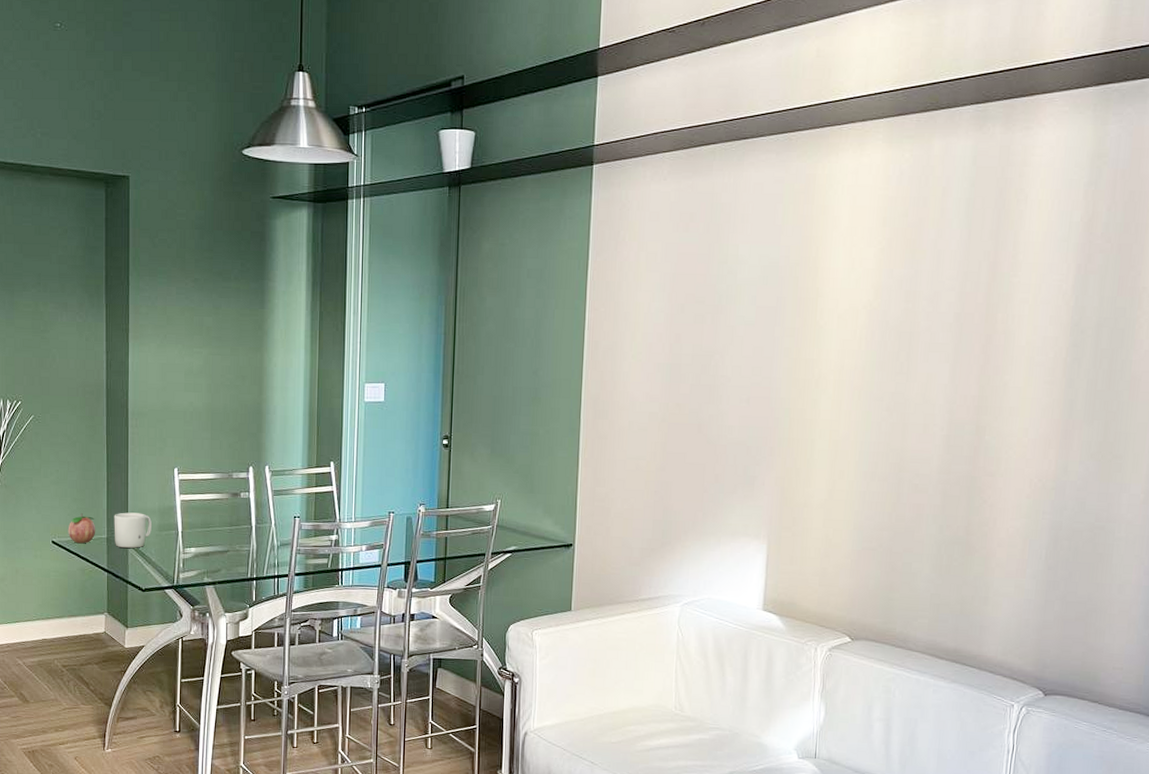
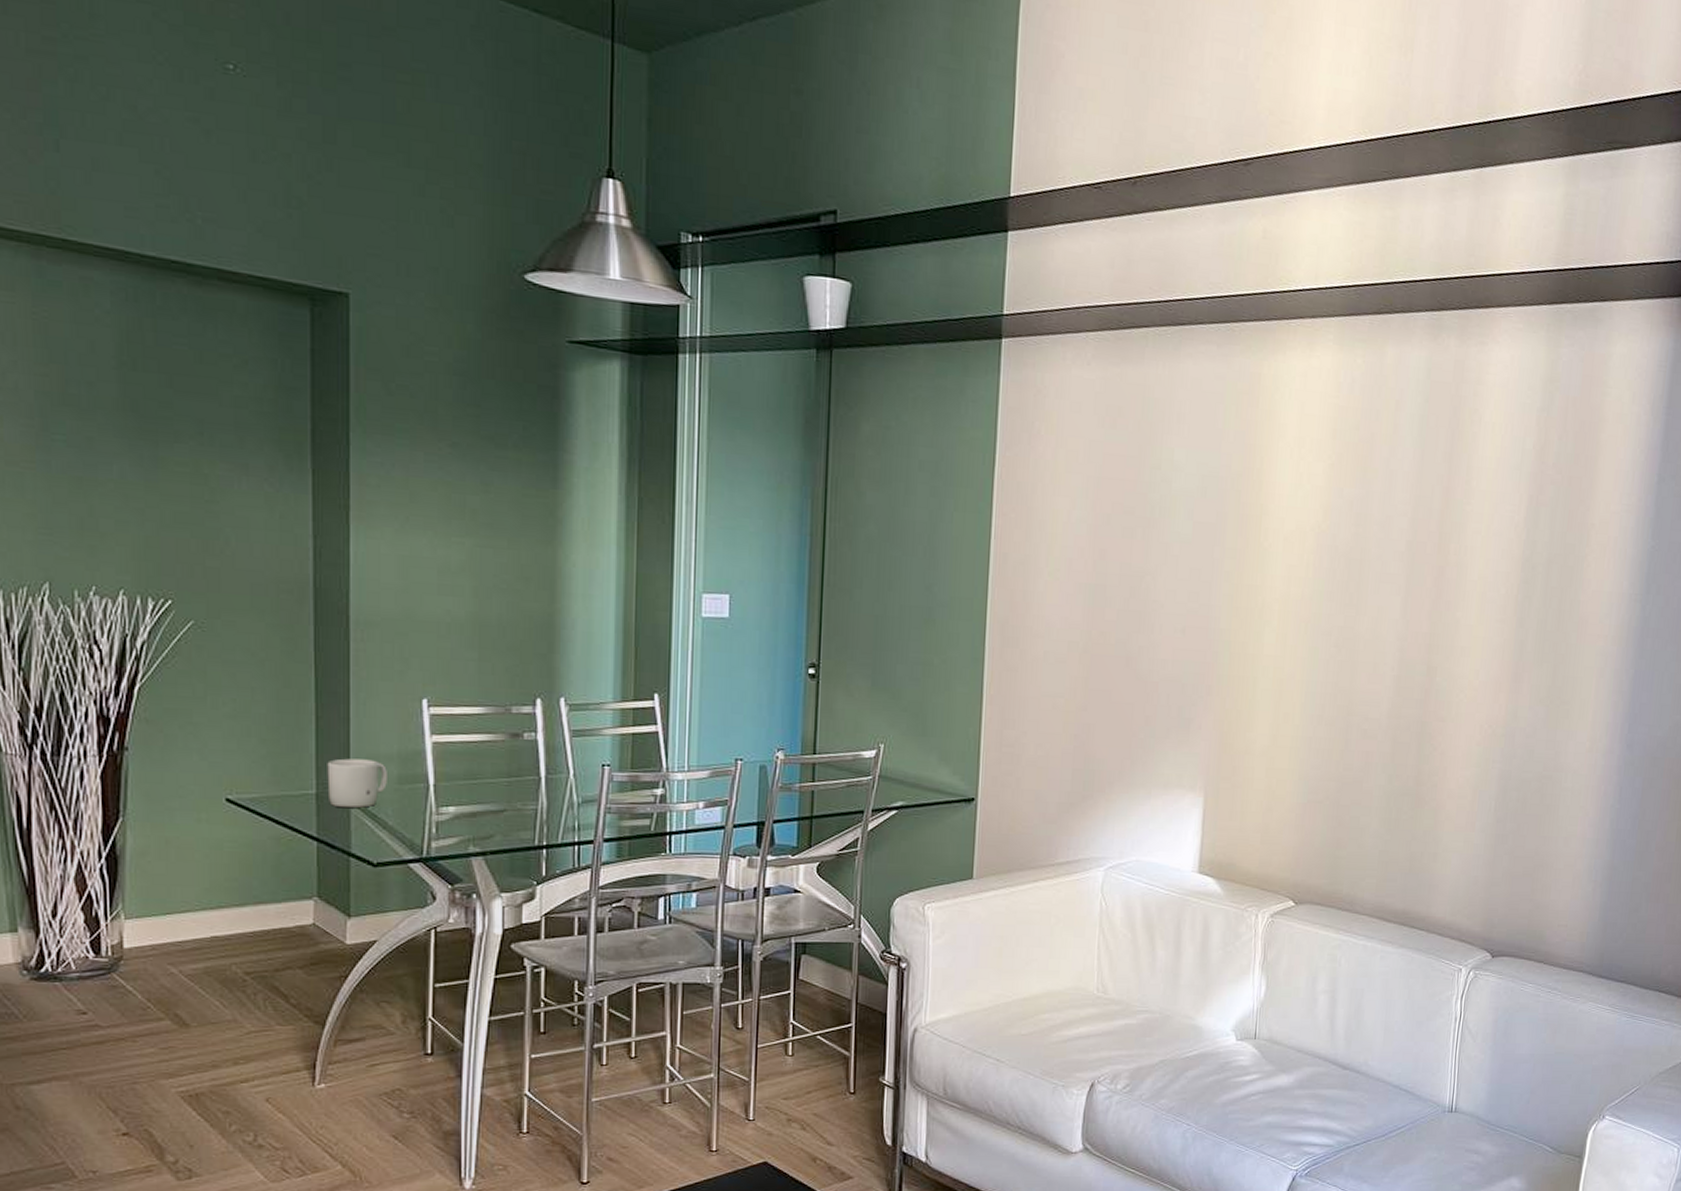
fruit: present [68,513,96,544] -> none [252,760,299,803]

